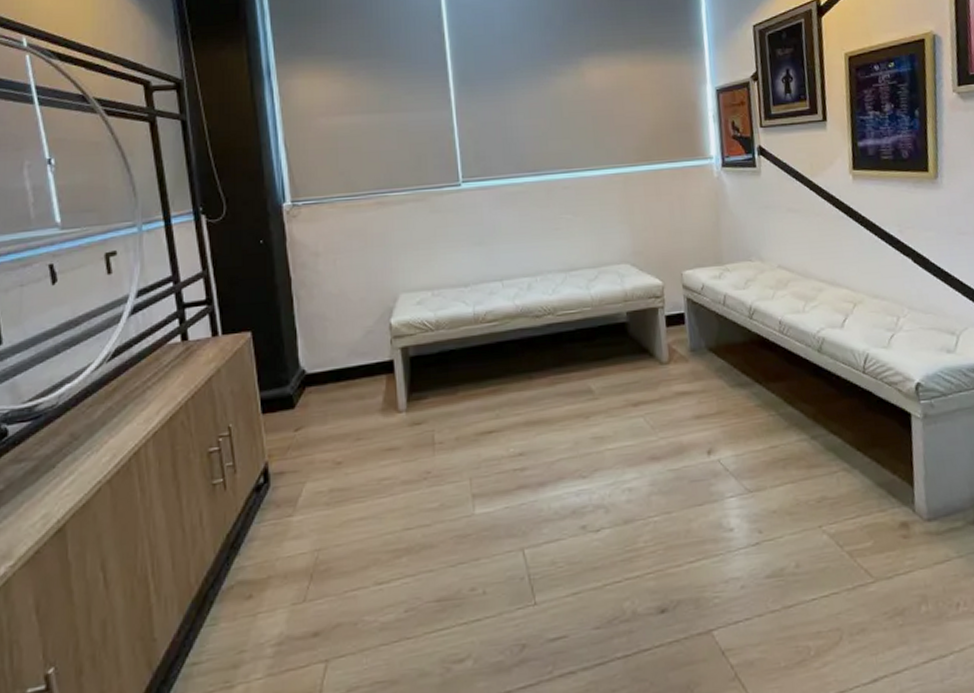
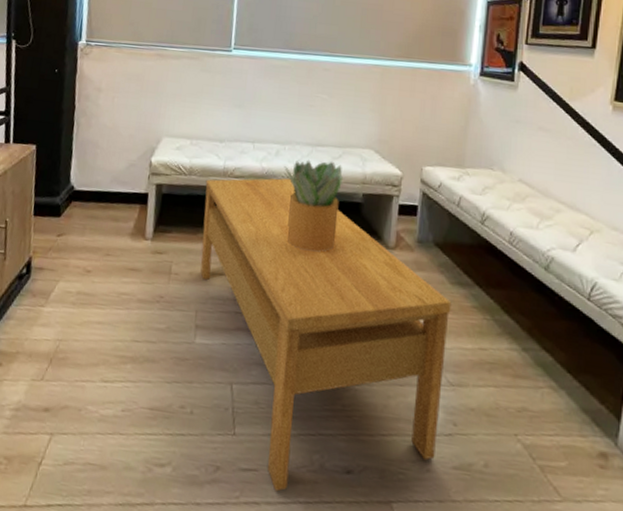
coffee table: none [456,311,746,654] -> present [200,178,452,492]
potted plant: none [539,285,608,387] -> present [284,159,343,253]

